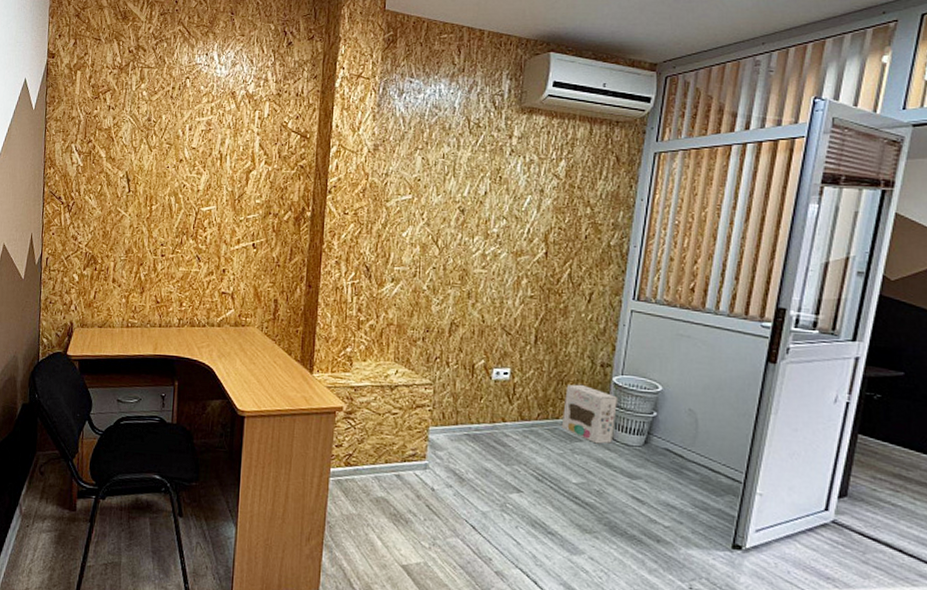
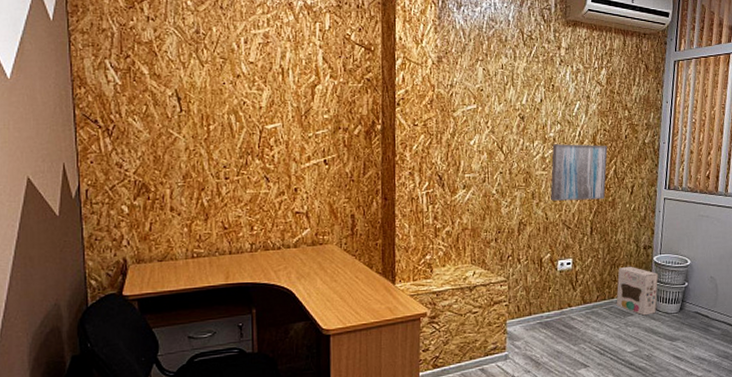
wall art: none [489,241,562,306] -> present [550,144,608,201]

